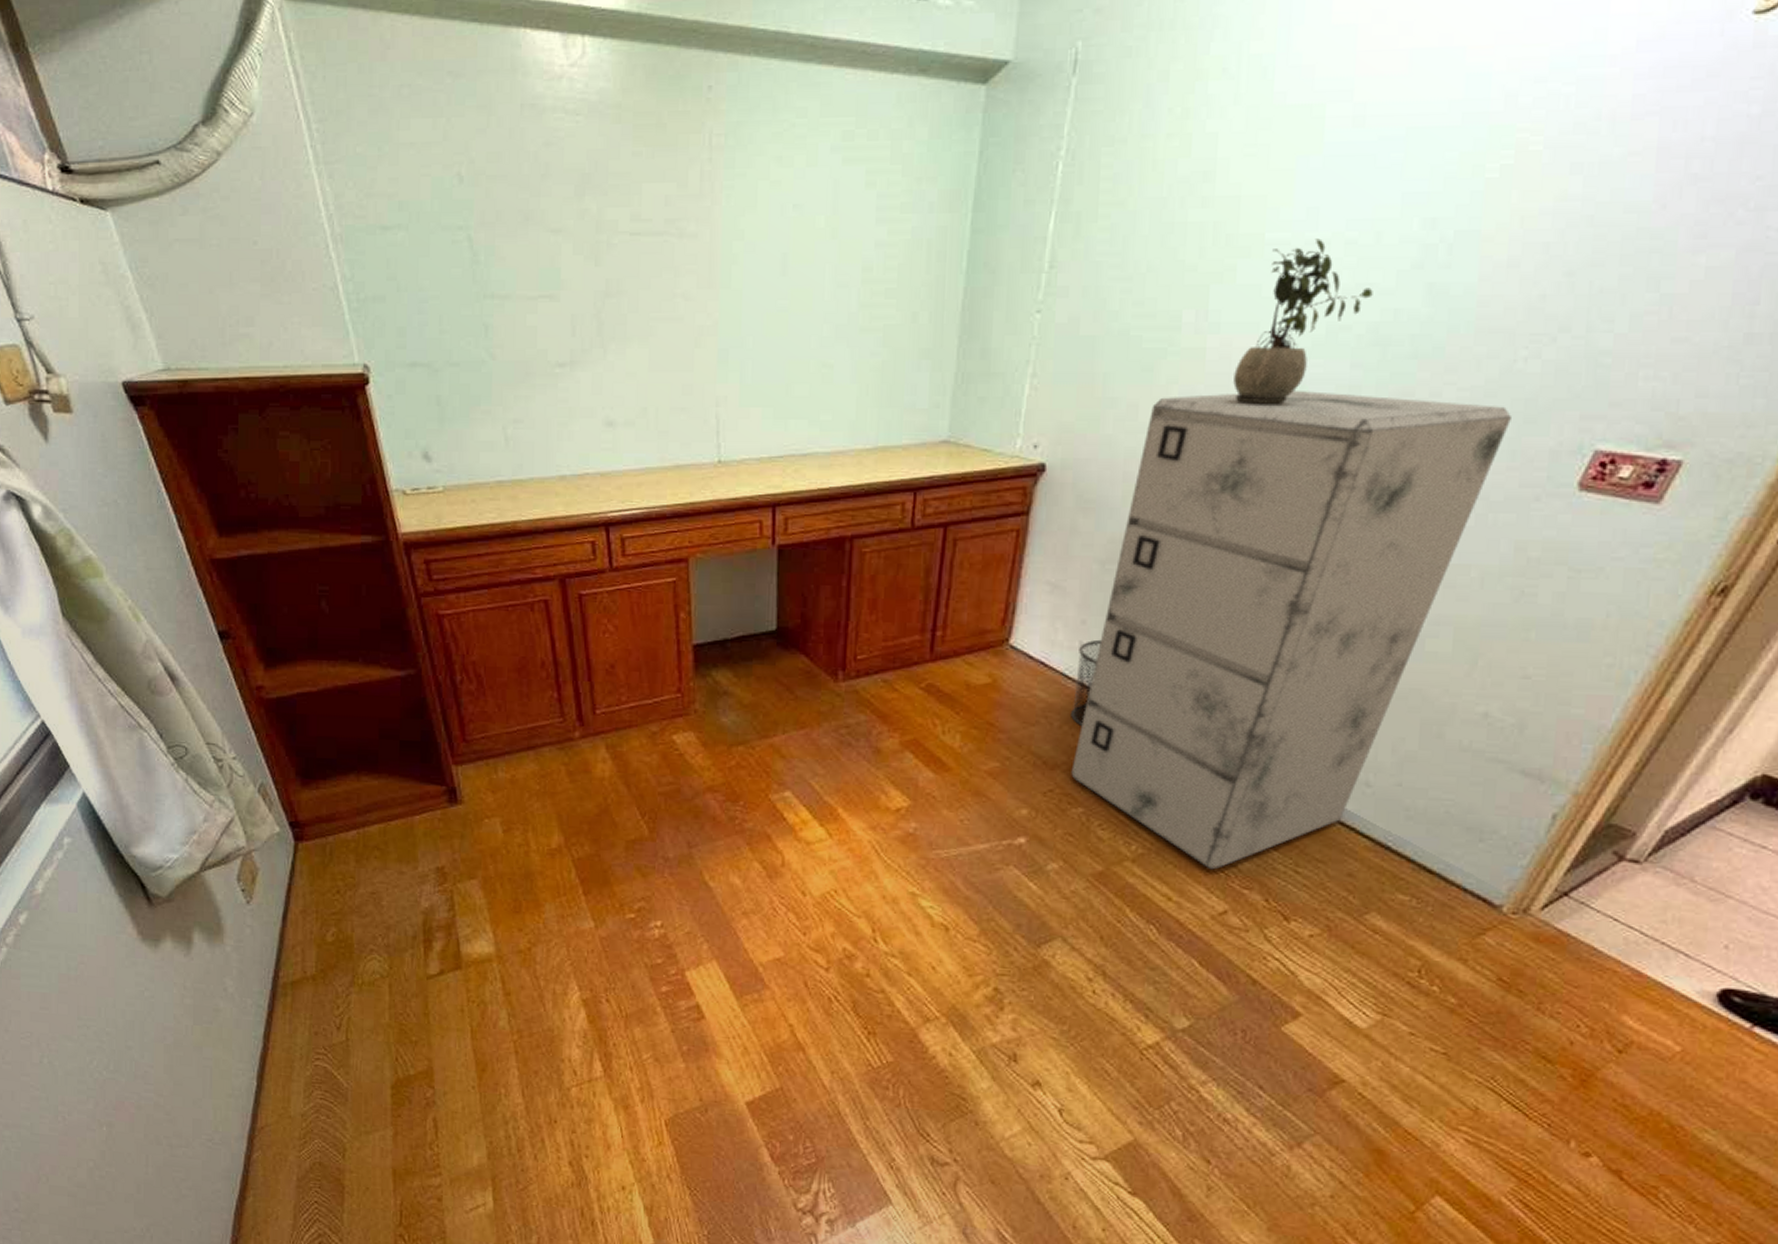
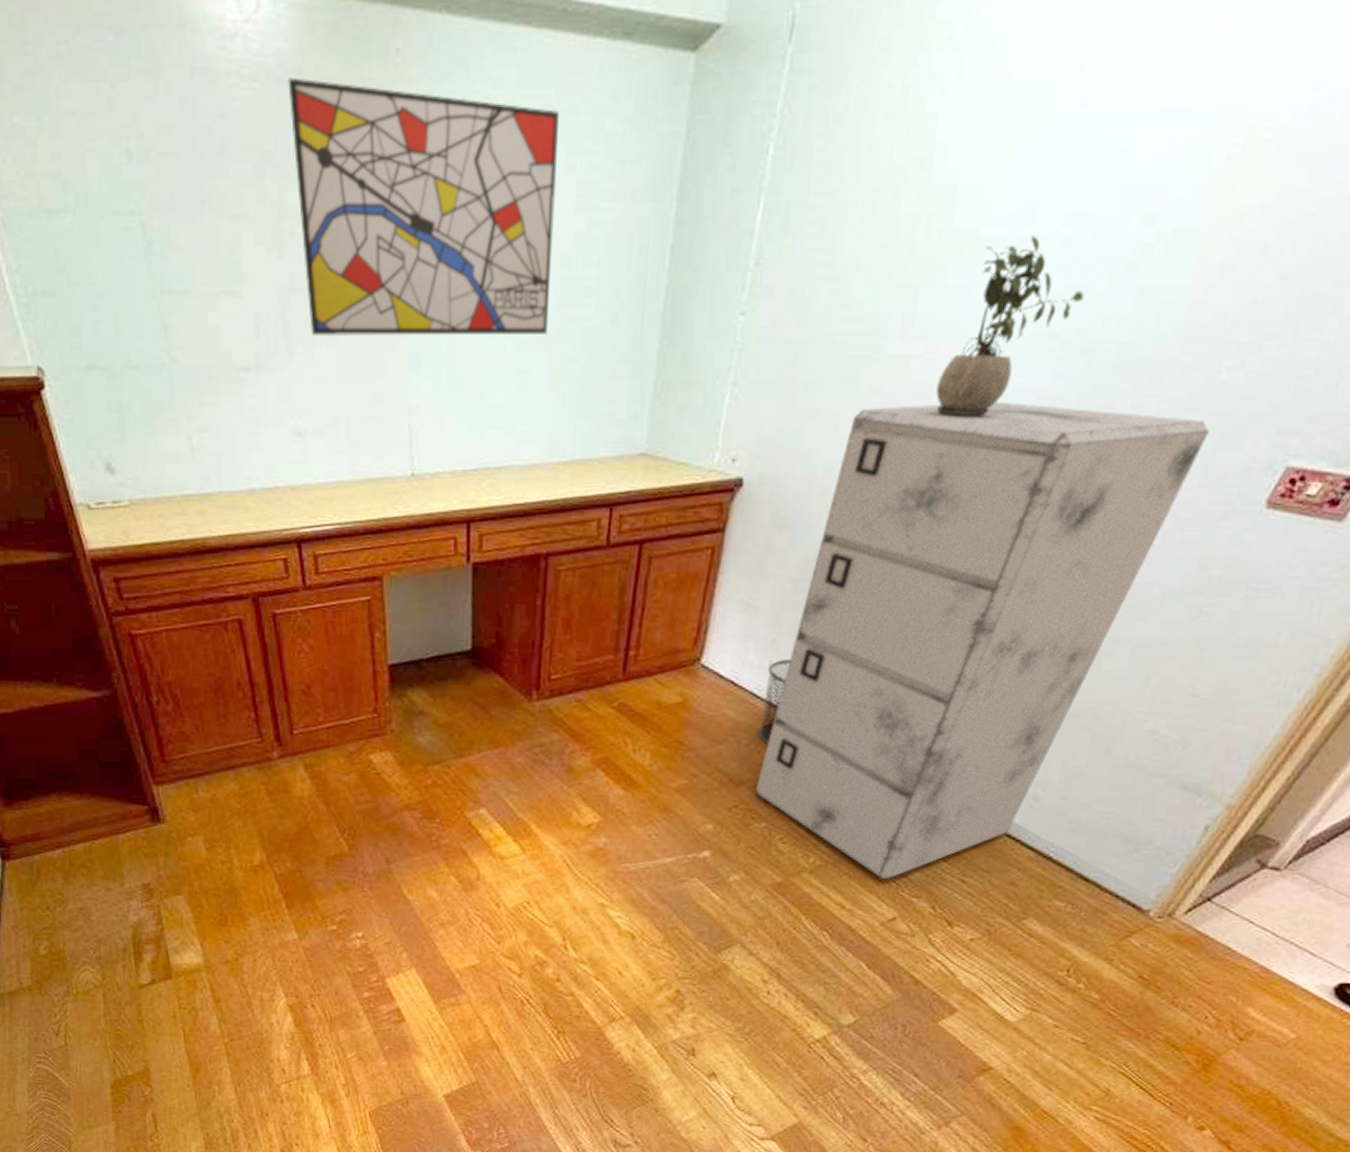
wall art: none [608,111,859,335] -> present [288,77,559,337]

